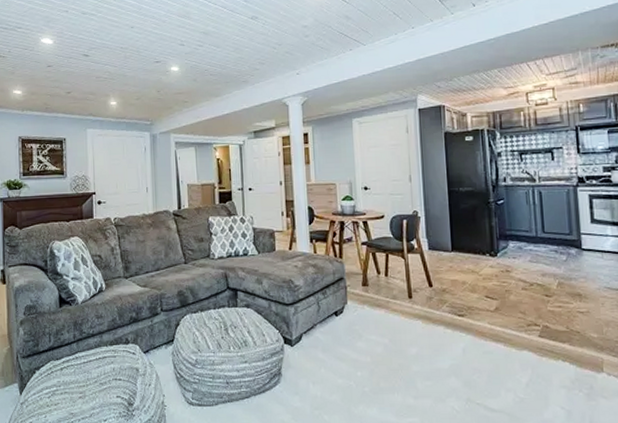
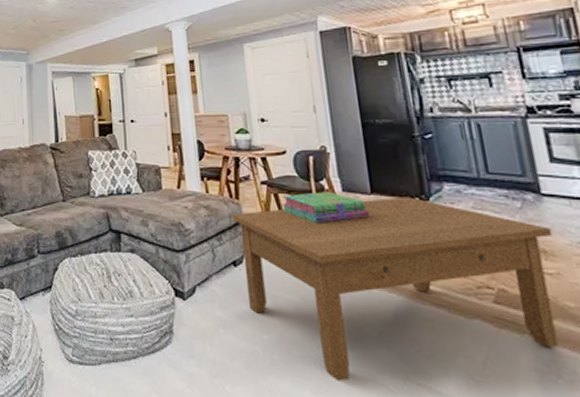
coffee table: none [335,253,587,406] -> present [231,196,558,382]
stack of books: none [379,250,449,277] -> present [282,191,369,223]

